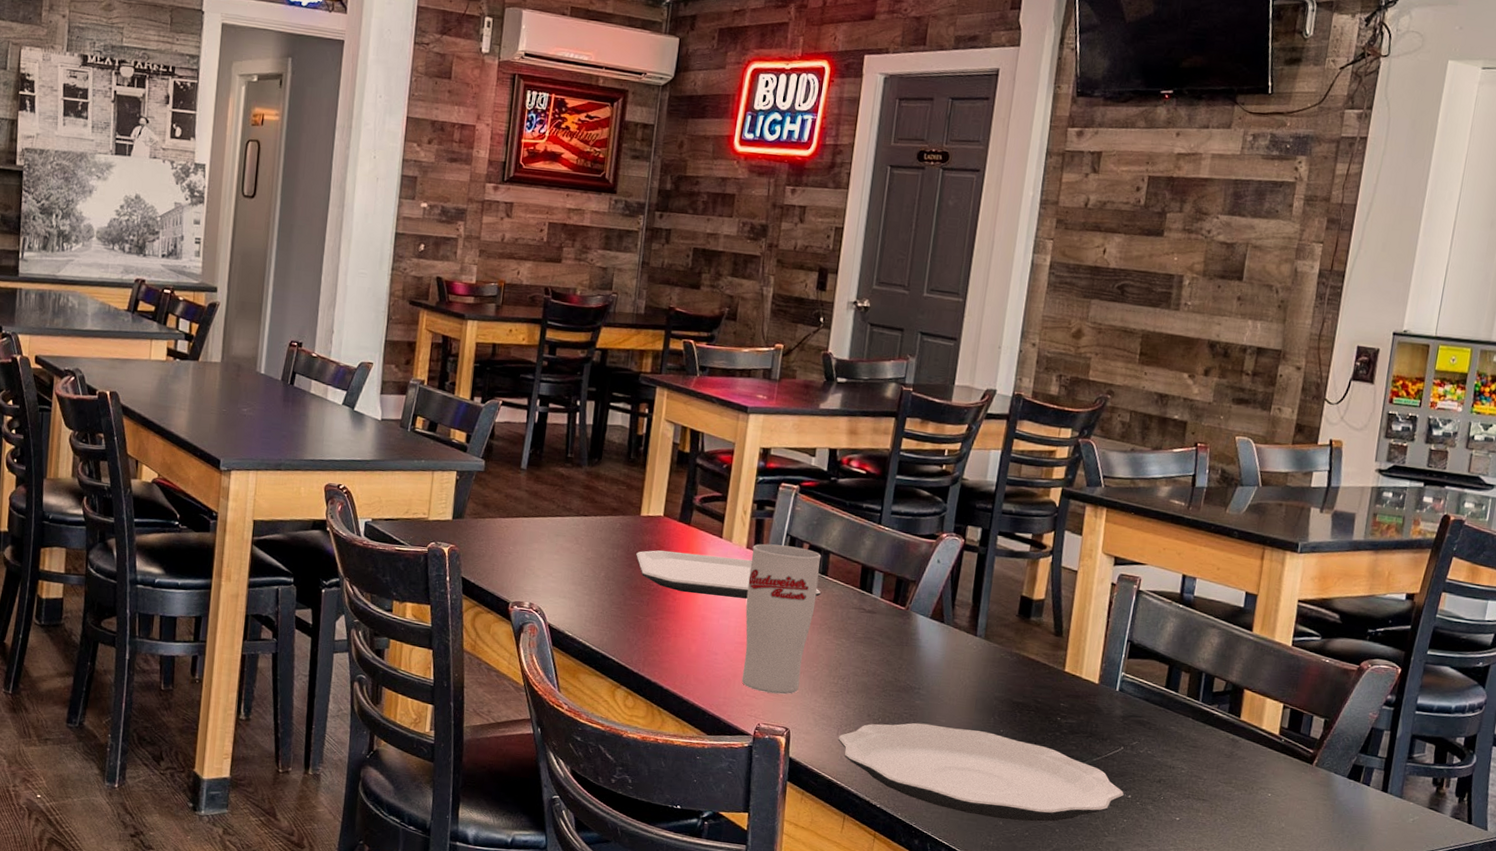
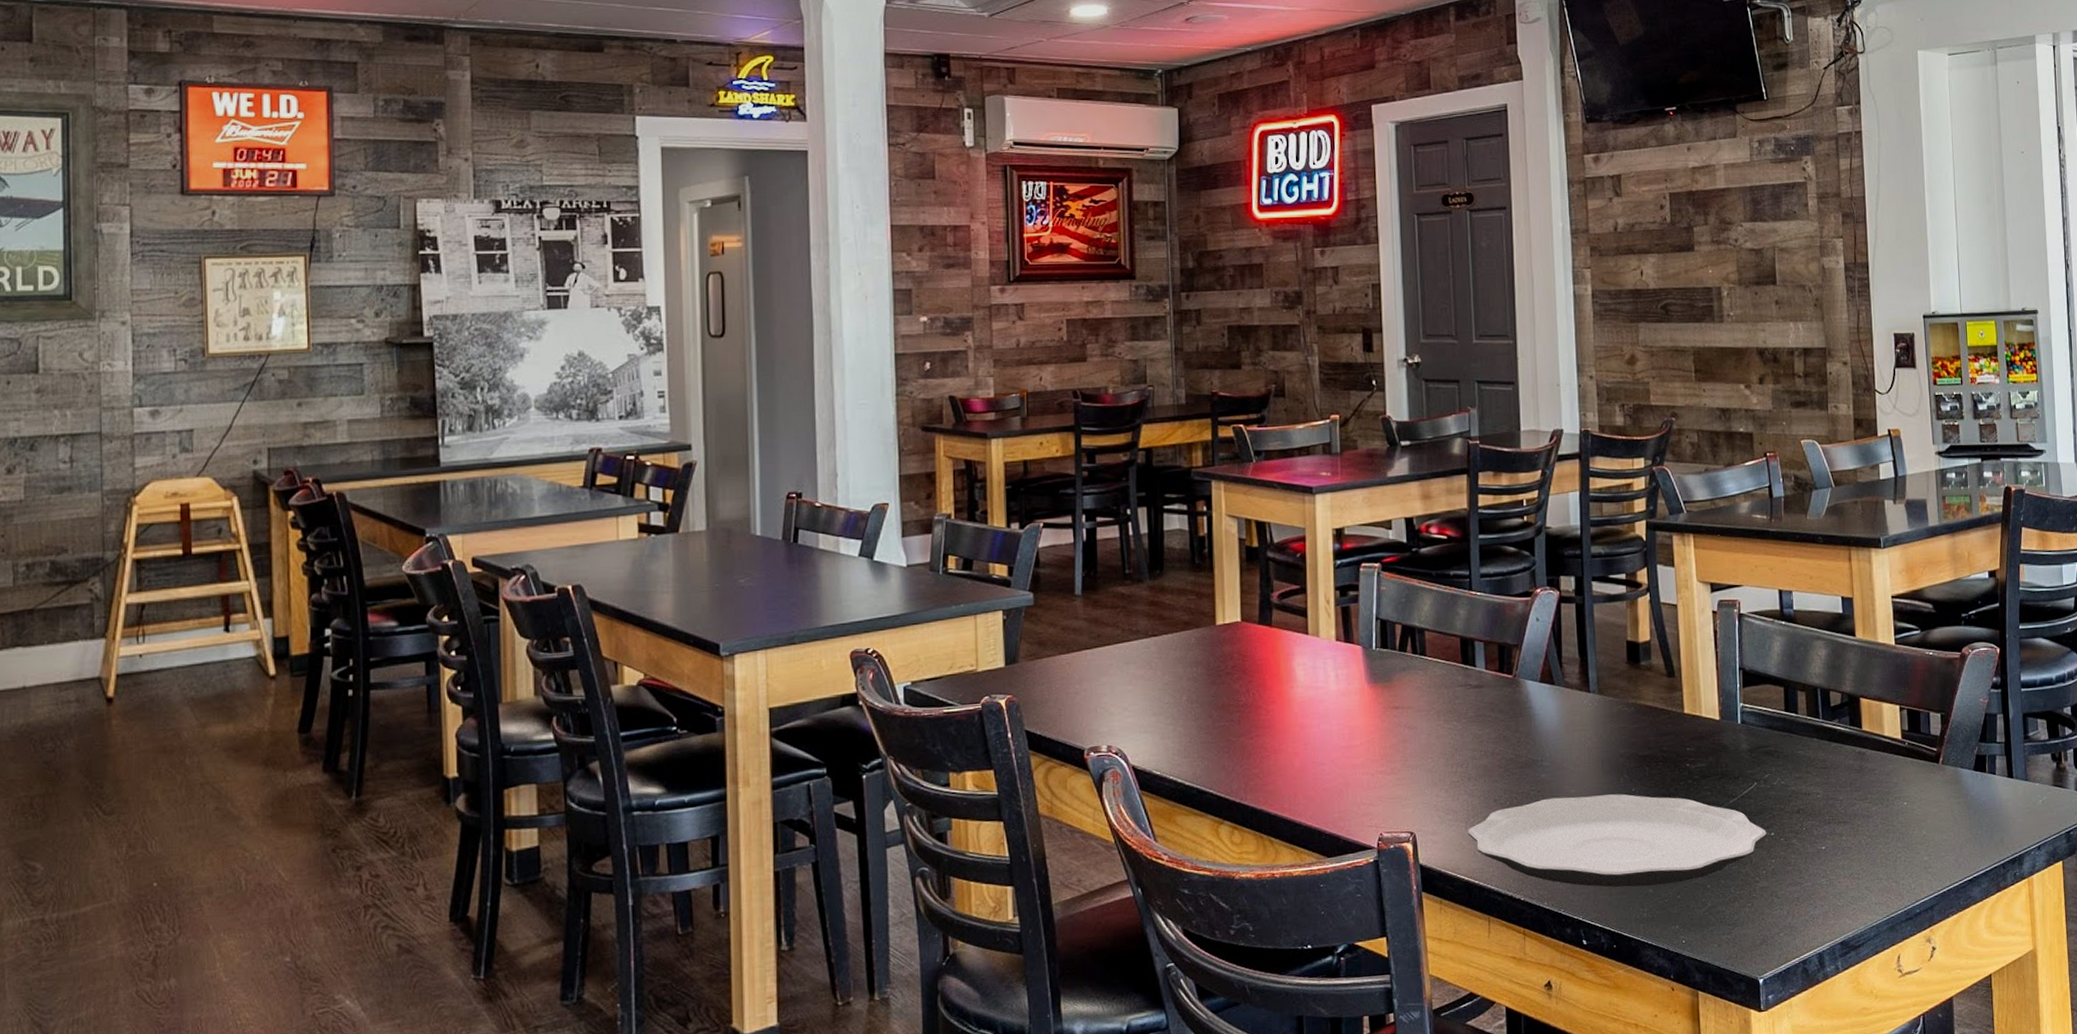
plate: present [636,550,822,599] -> none [1218,653,1423,702]
cup: present [741,543,822,695] -> none [1342,630,1419,797]

